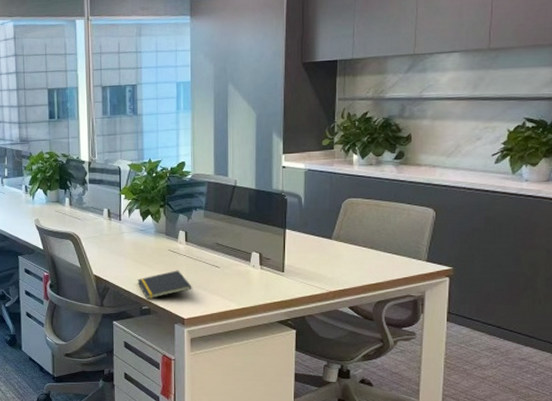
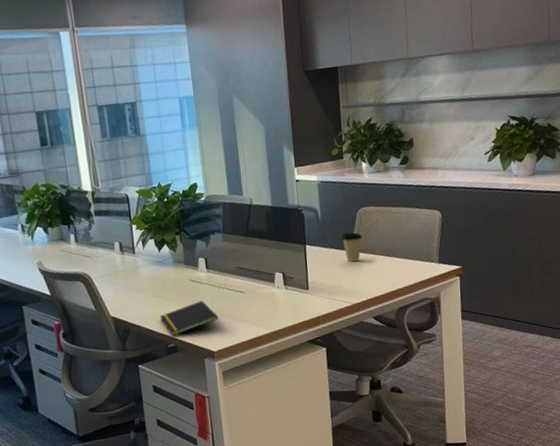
coffee cup: none [323,221,346,251] -> present [341,232,363,262]

